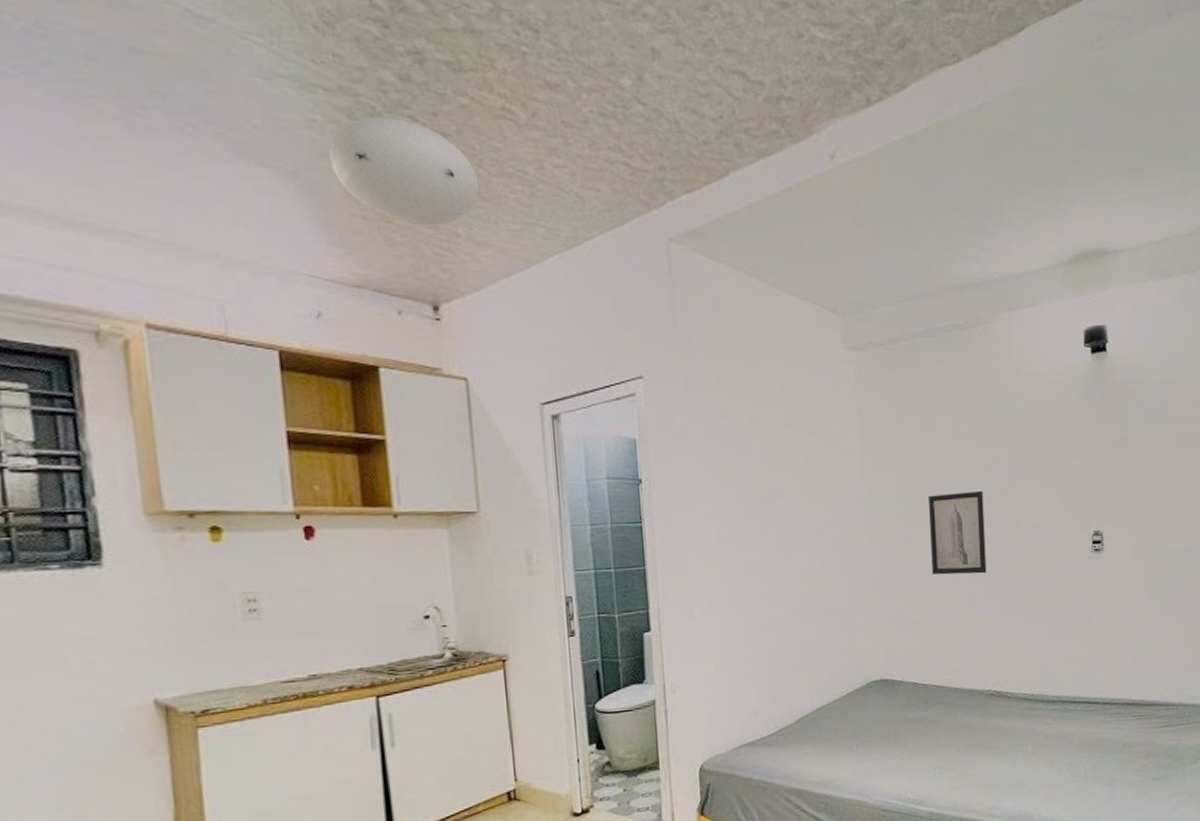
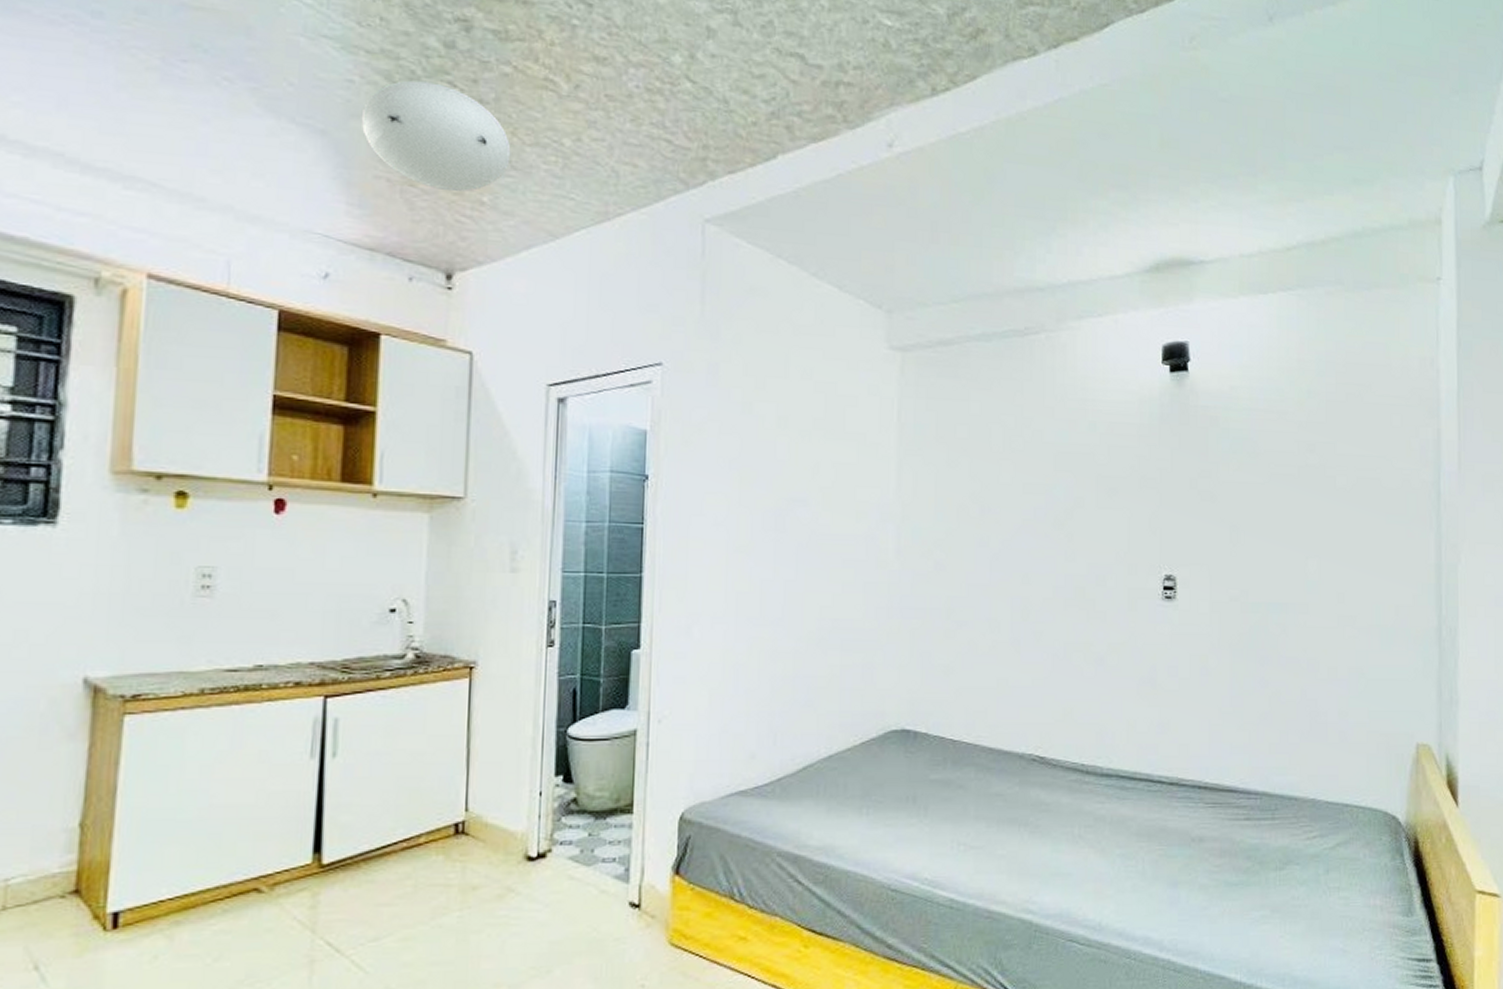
wall art: present [929,490,987,575] -> none [971,517,1036,614]

